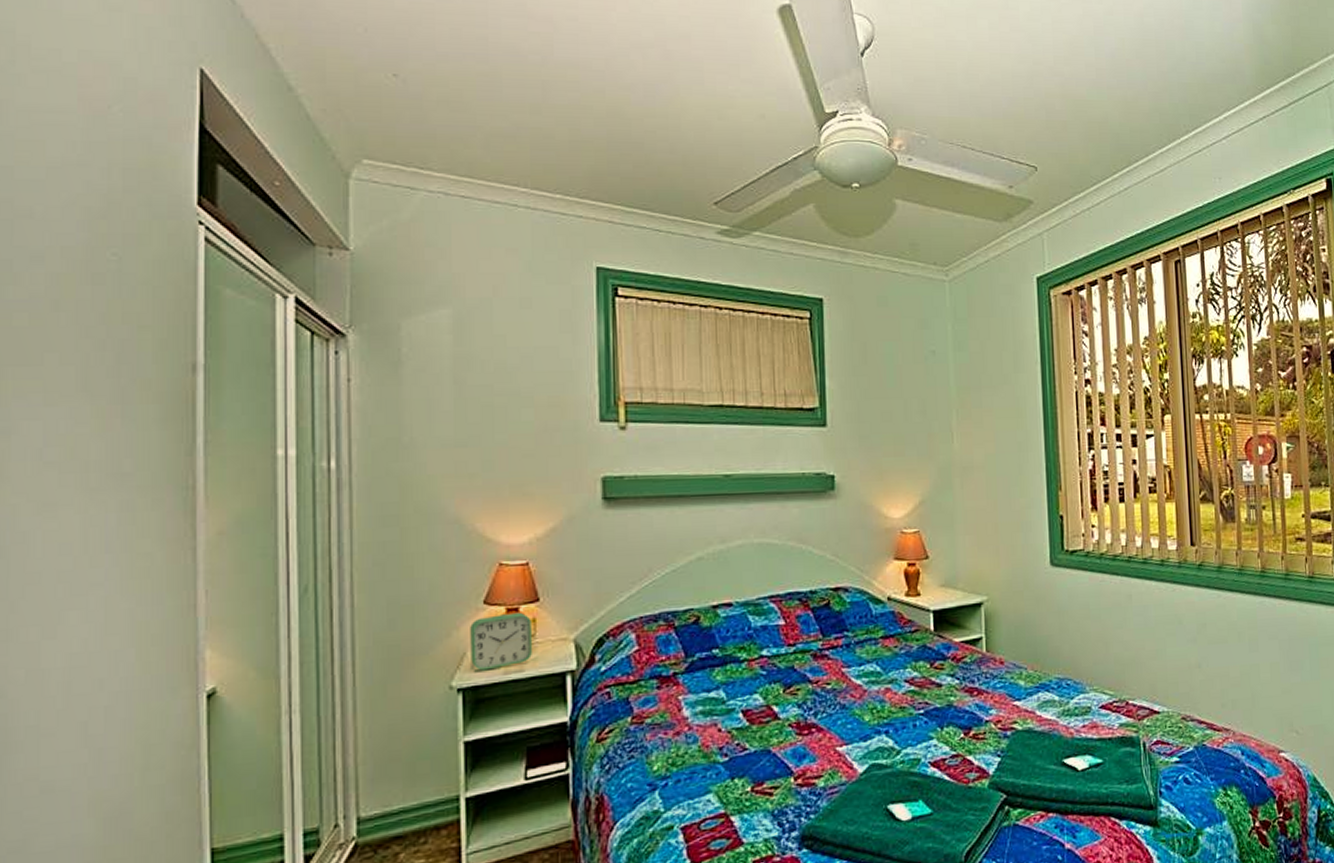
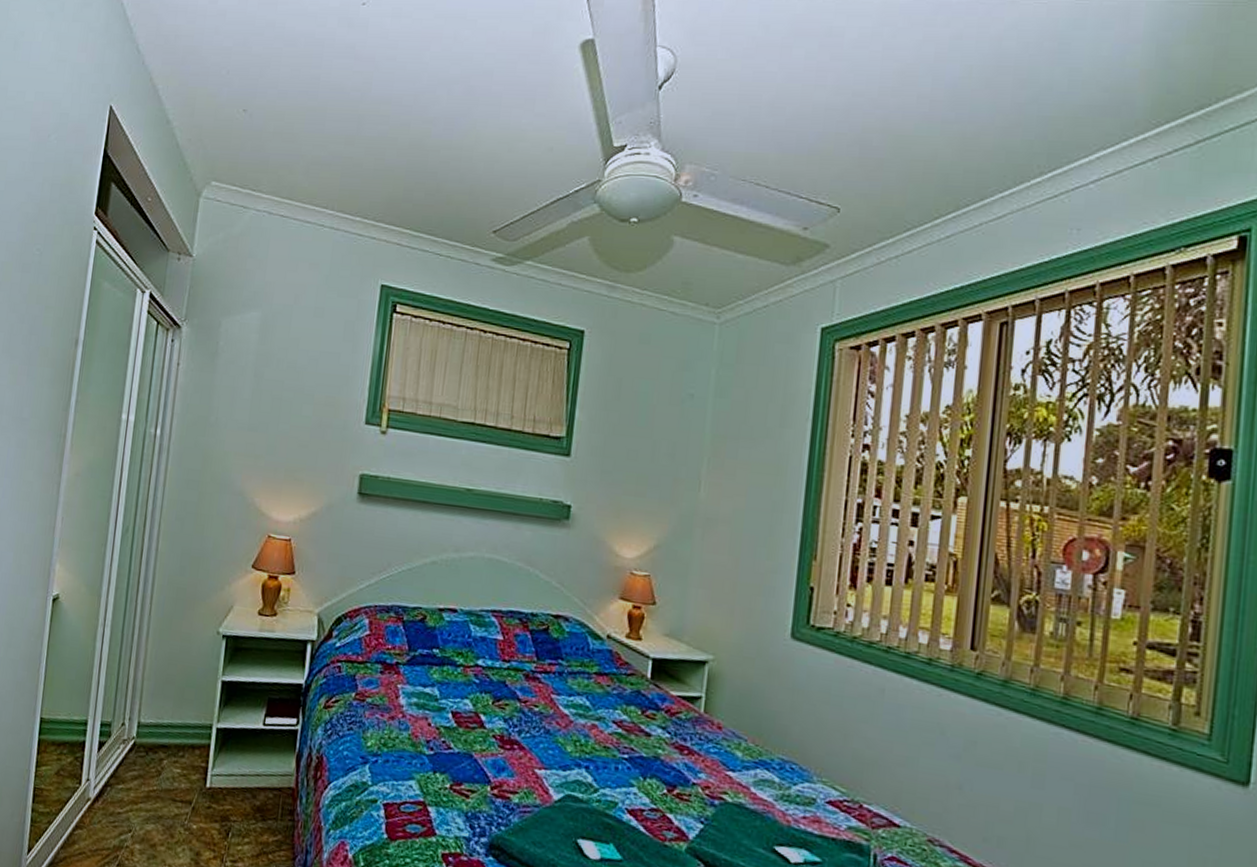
alarm clock: present [470,612,532,671] -> none [235,579,286,626]

